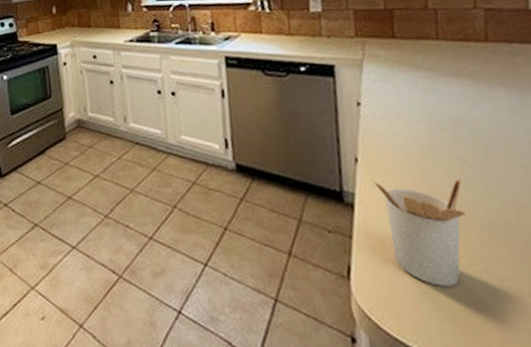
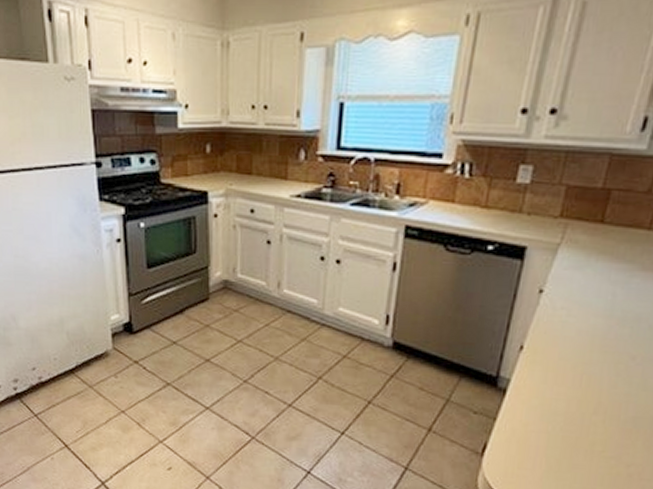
utensil holder: present [372,179,466,287] -> none [531,368,623,468]

